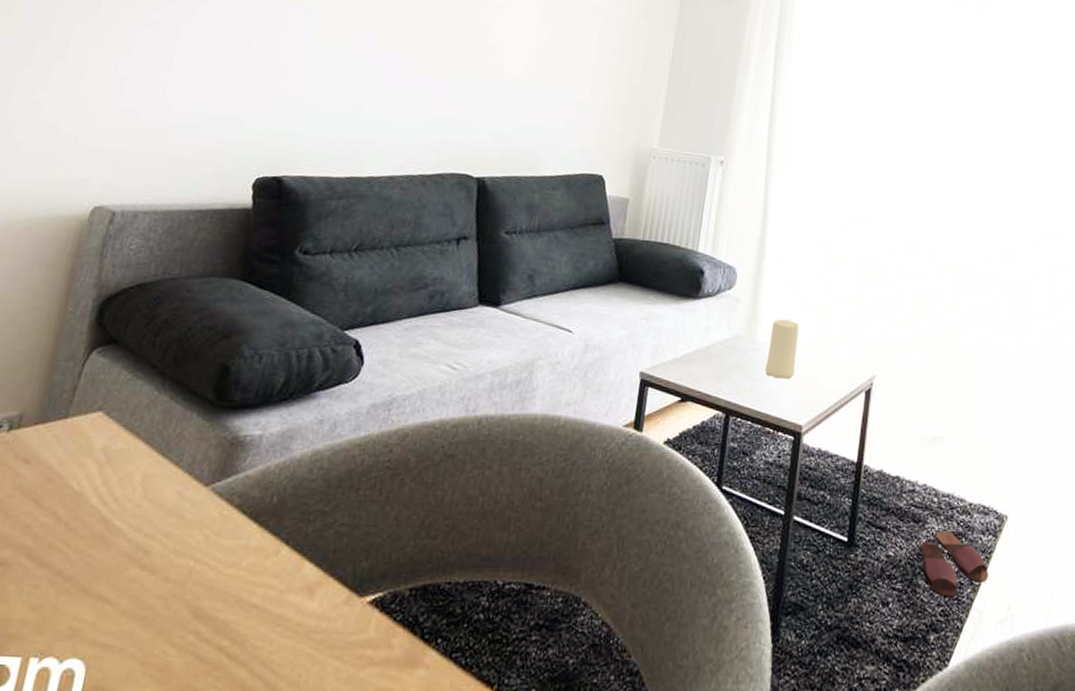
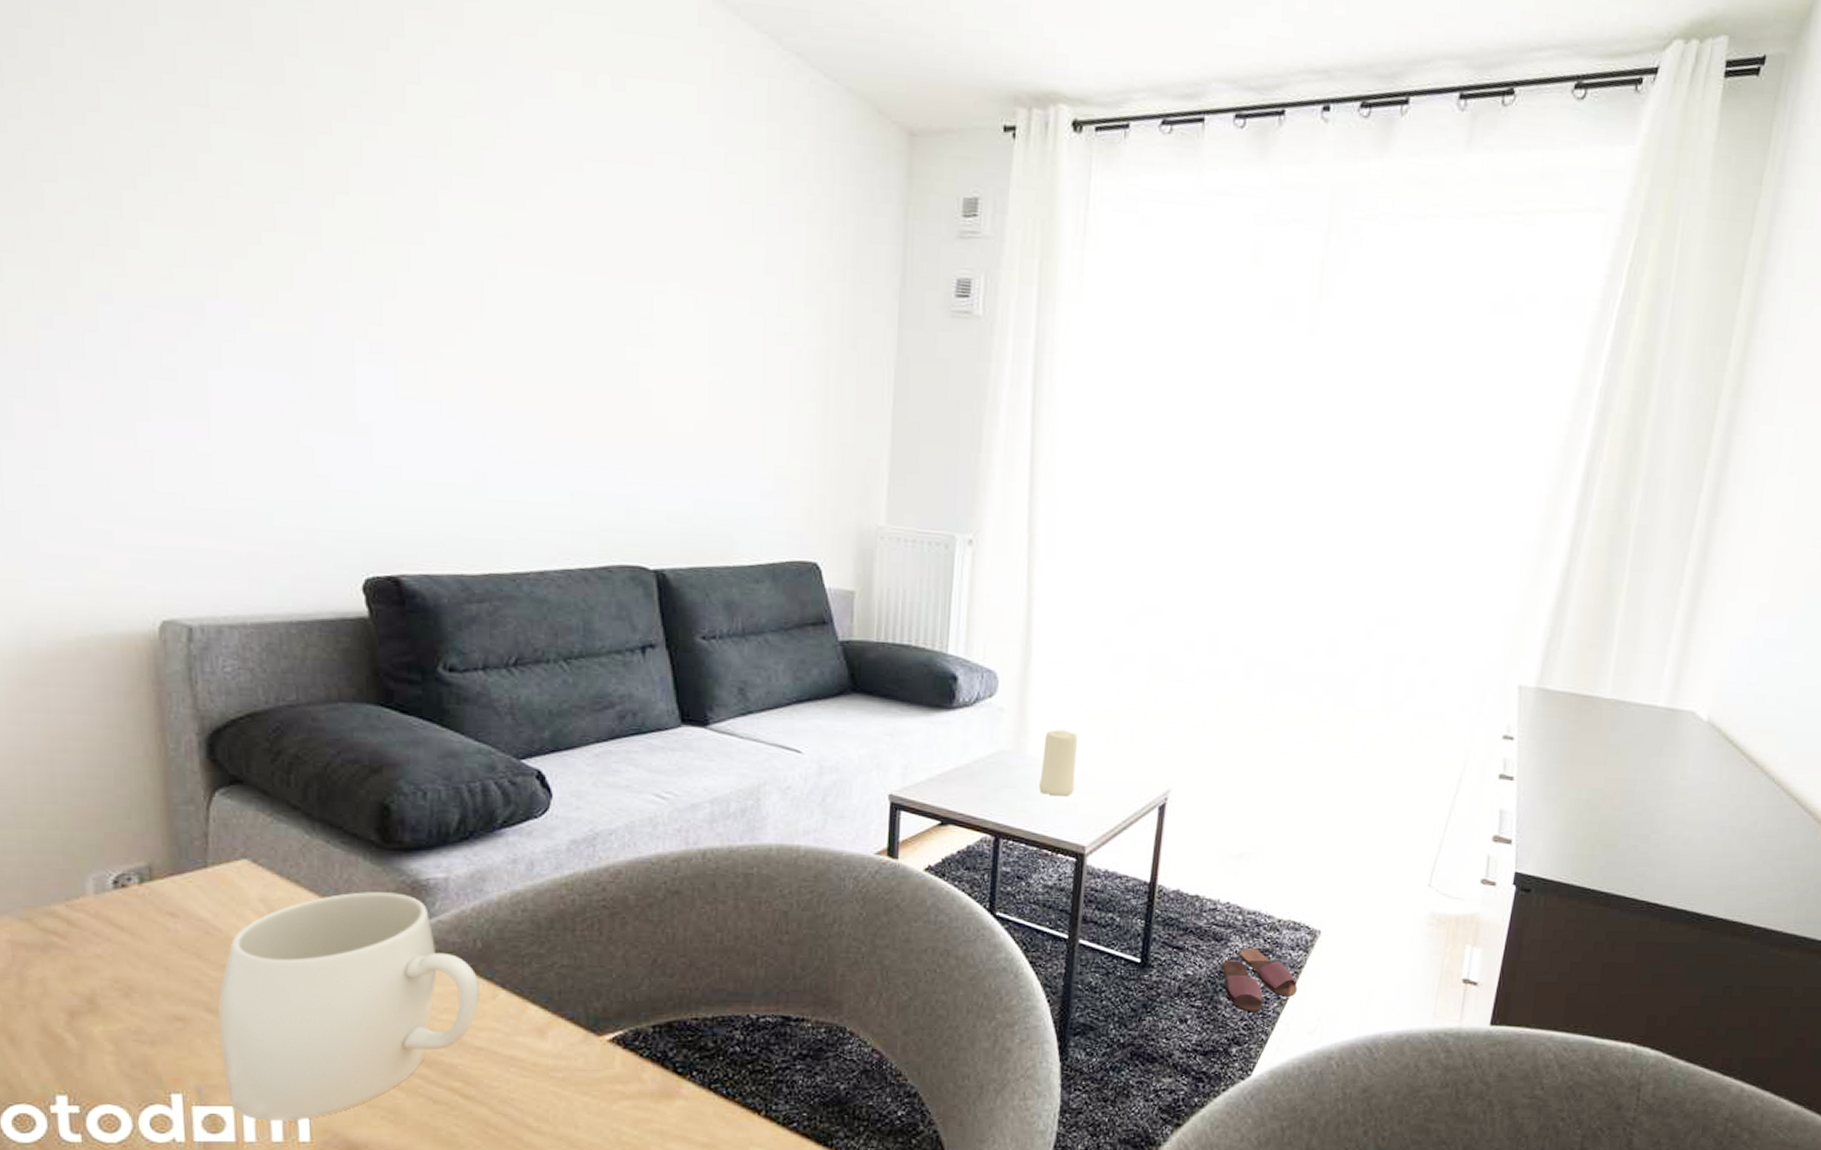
mug: none [19,445,268,676] -> present [217,892,480,1121]

